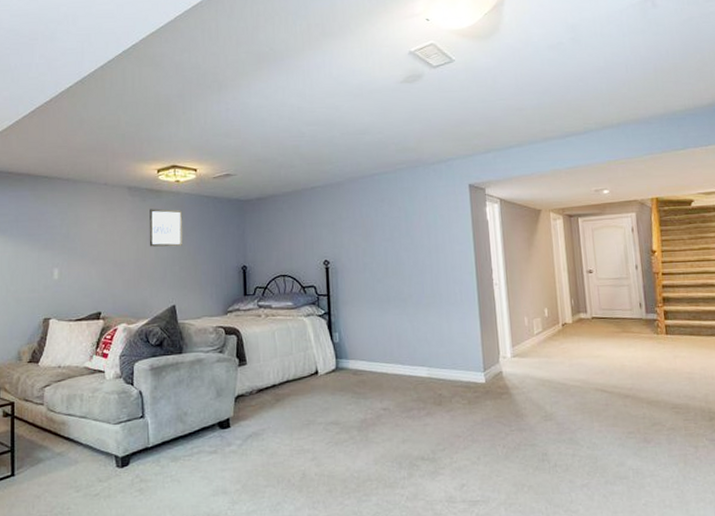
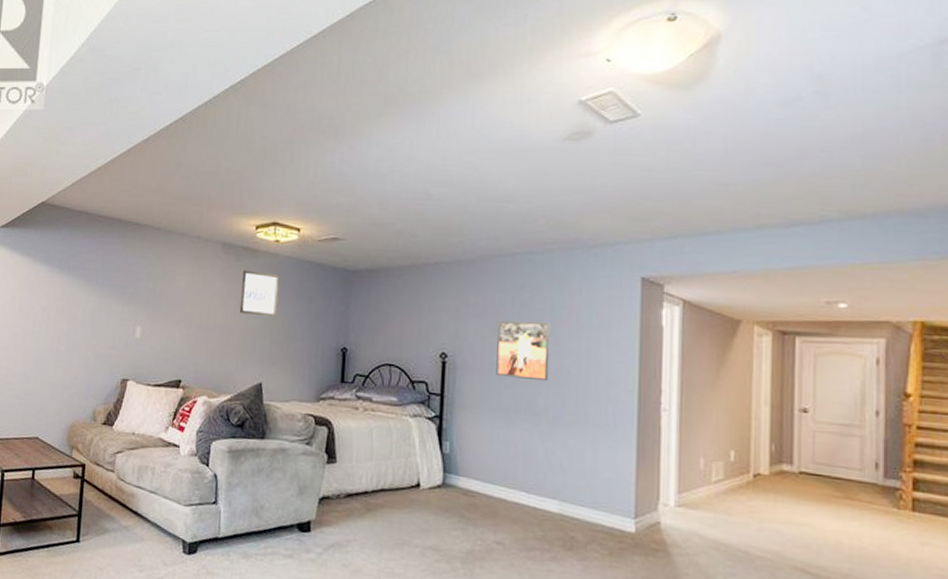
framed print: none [366,226,409,274] -> present [496,320,551,382]

